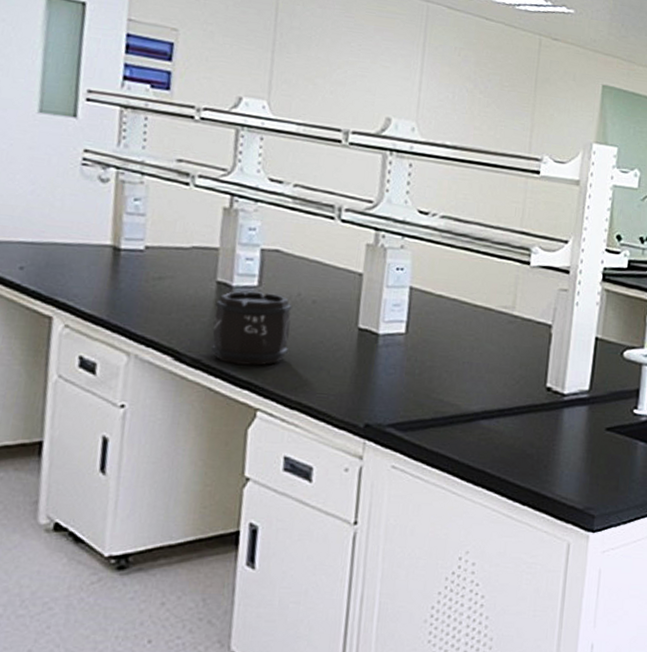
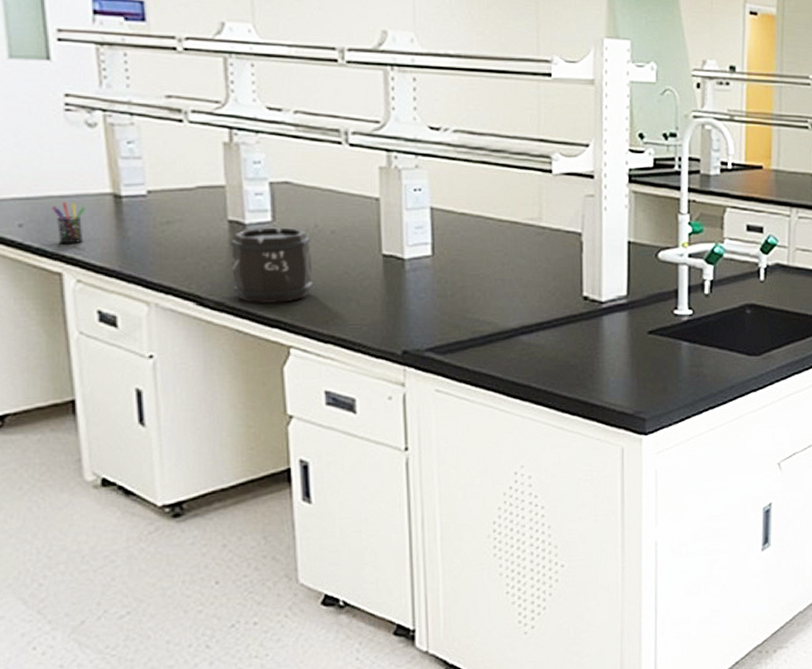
pen holder: none [53,249,85,290] -> present [51,201,85,245]

